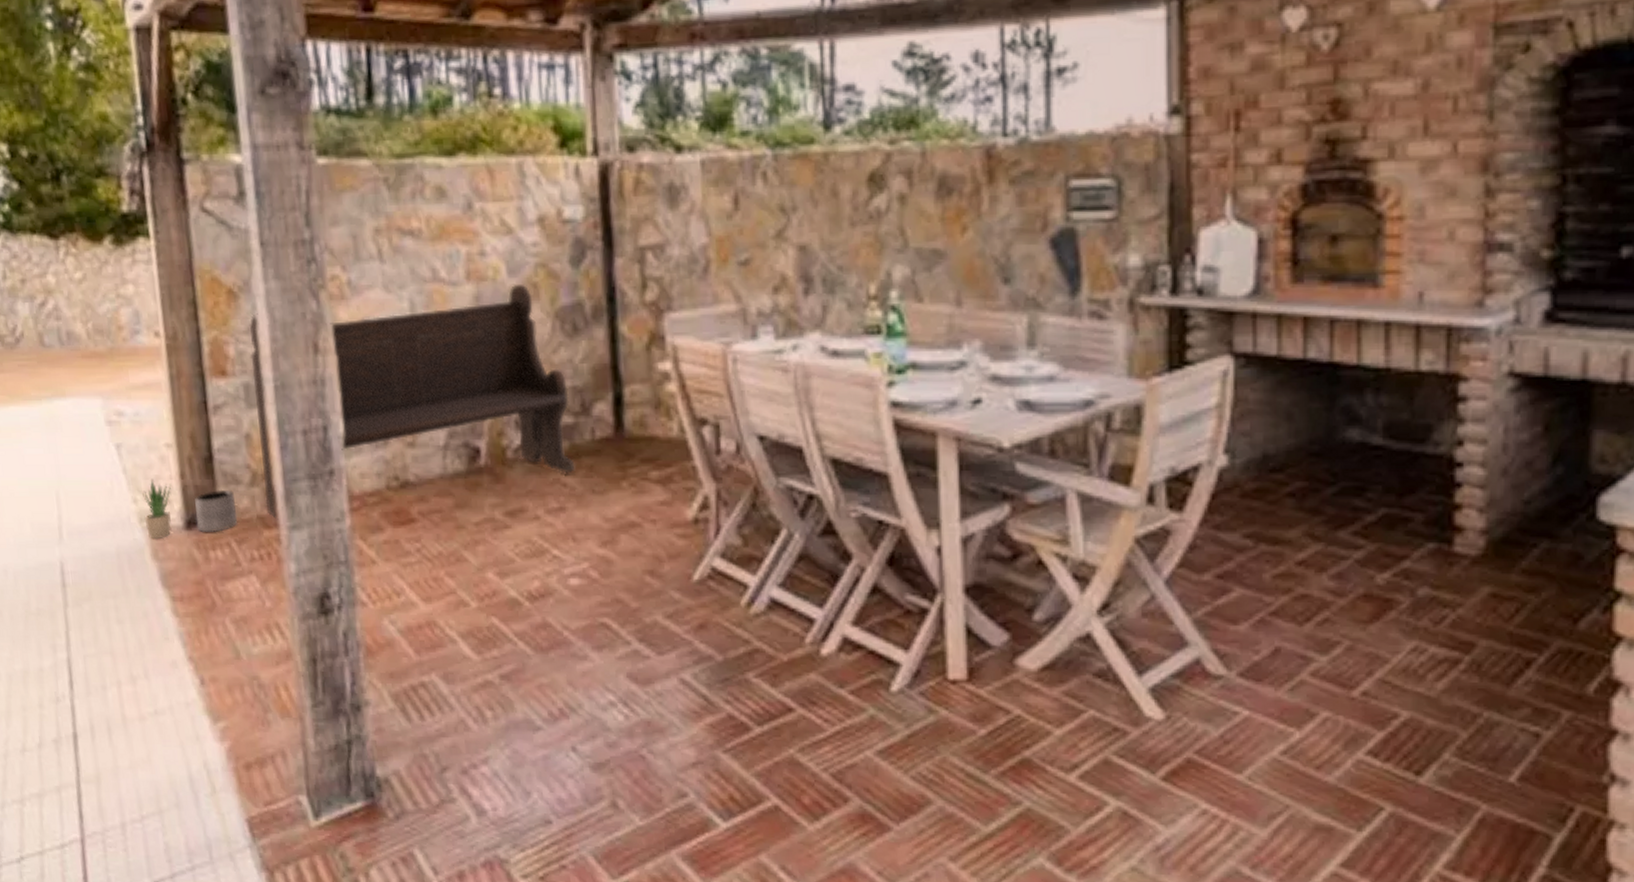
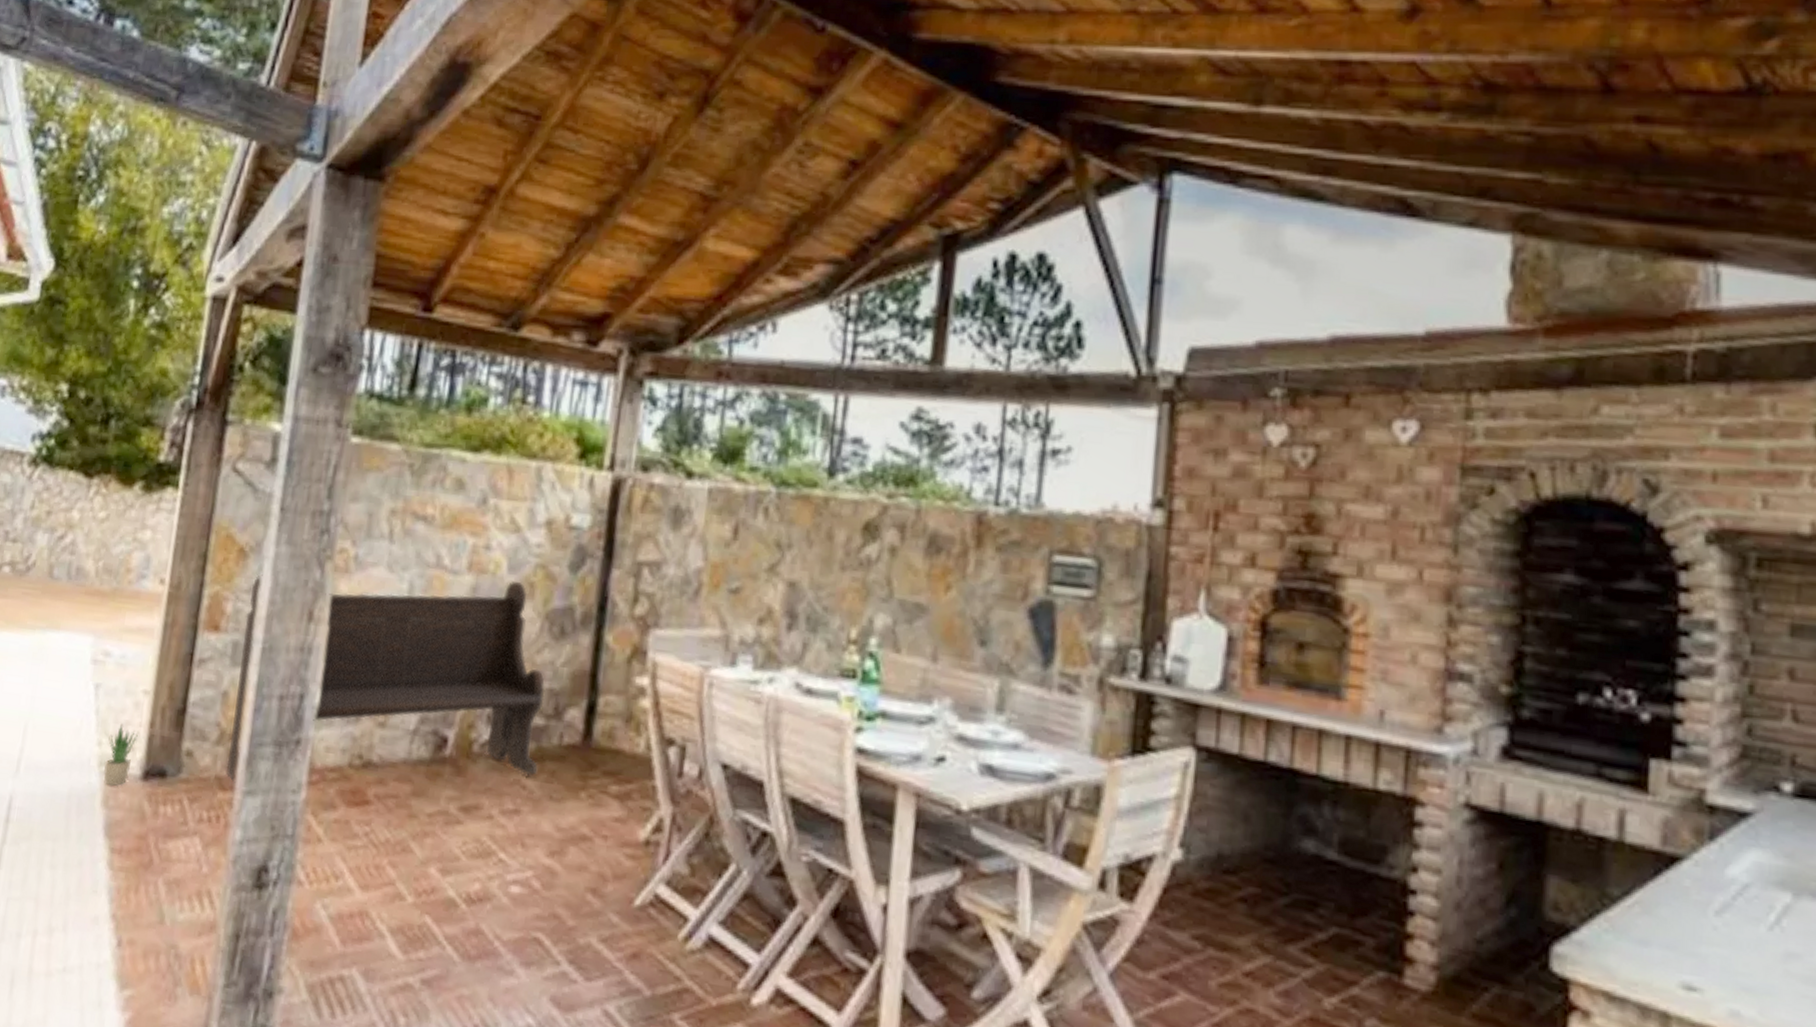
planter: present [195,489,238,533] -> none [153,743,198,787]

